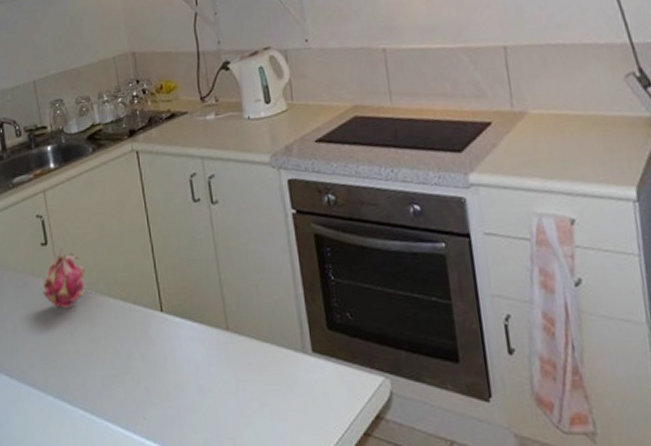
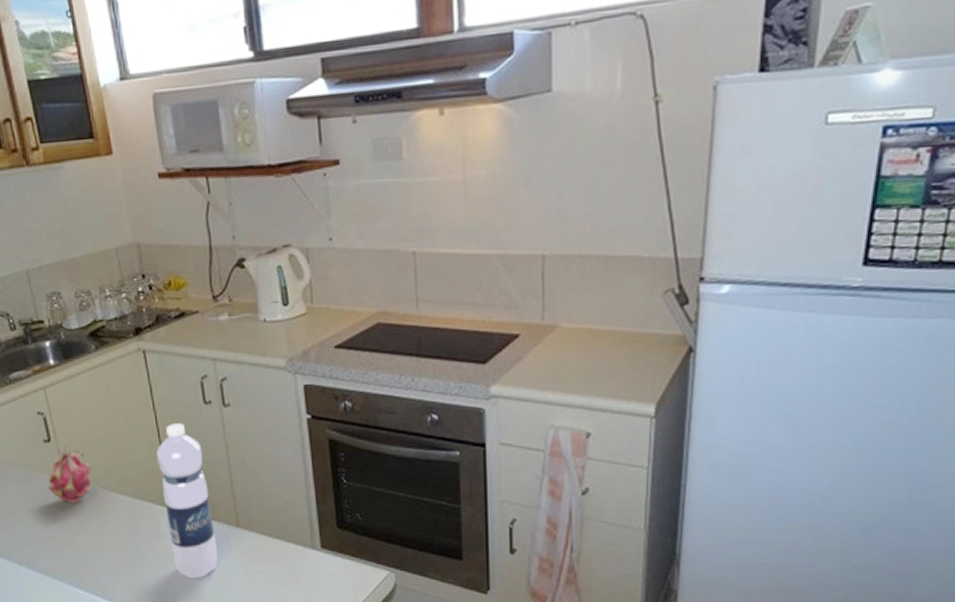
water bottle: none [147,222,209,390] -> present [156,423,219,579]

